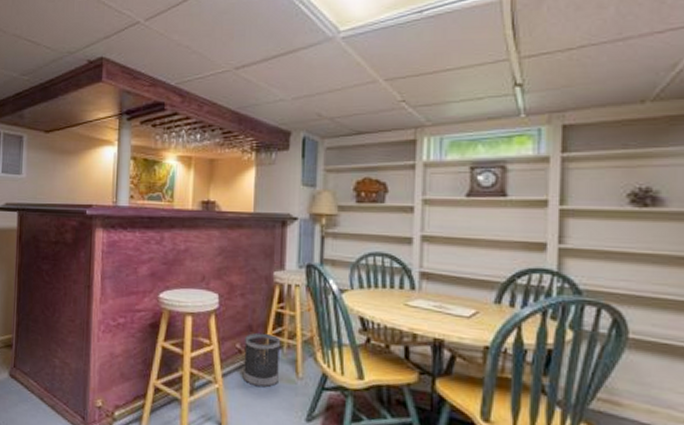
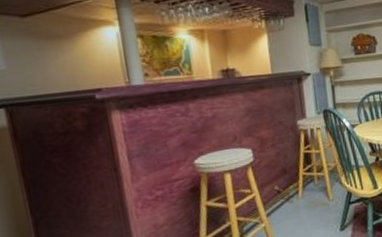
wastebasket: present [244,332,281,388] -> none [281,172,315,217]

